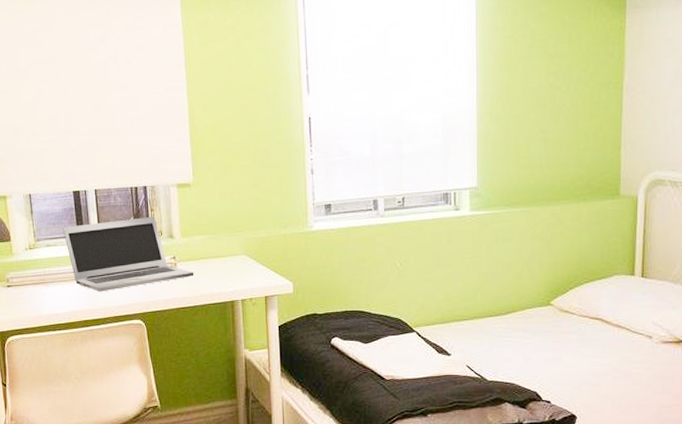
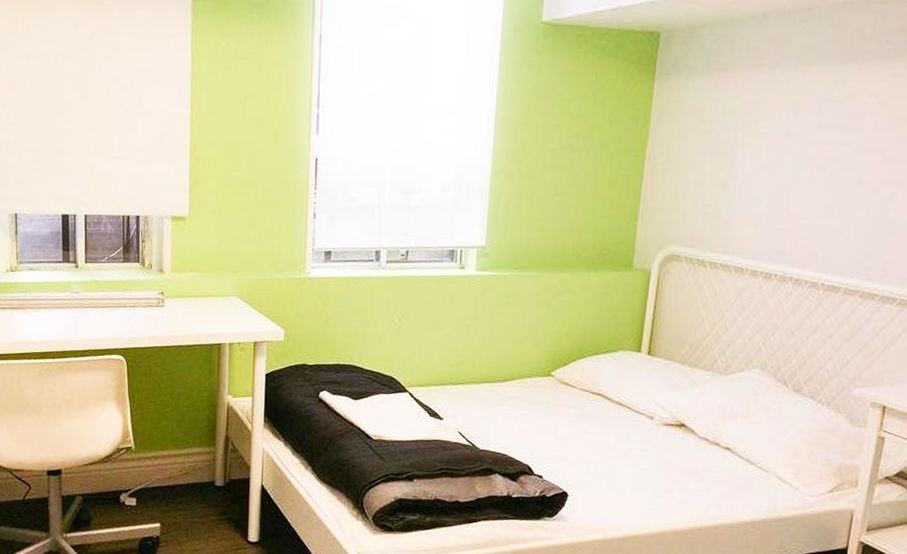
laptop: present [62,216,194,292] -> none [47,247,182,323]

